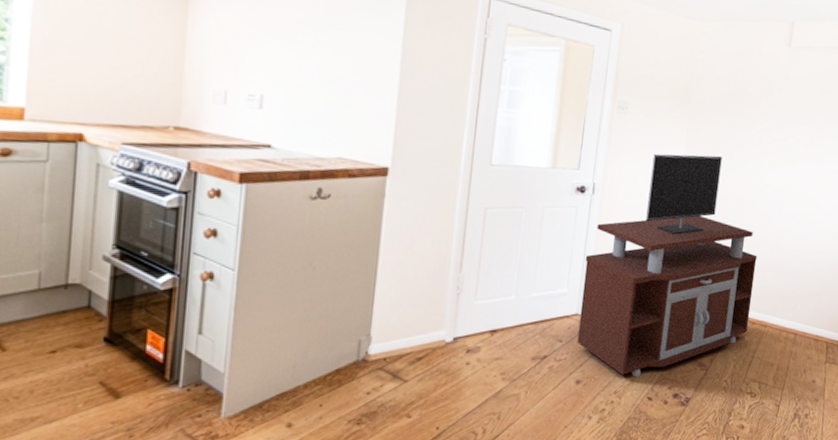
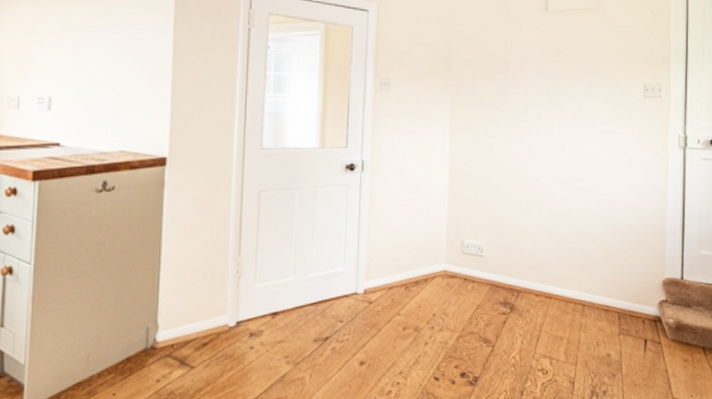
tv stand: present [577,153,757,376] -> none [358,124,535,355]

